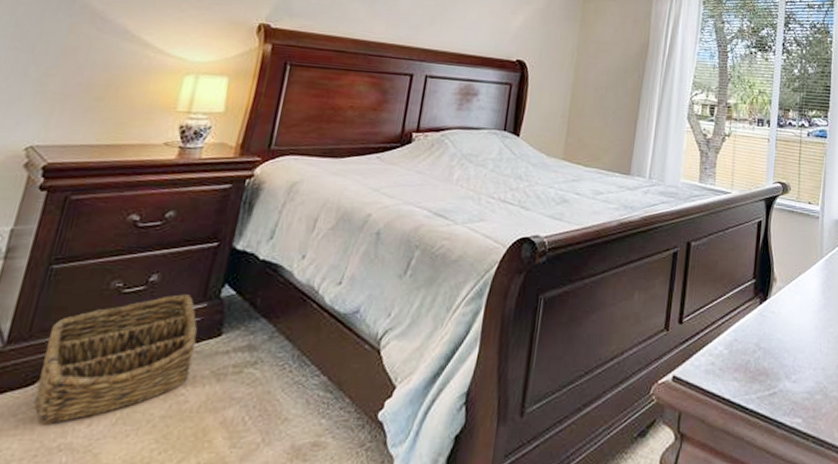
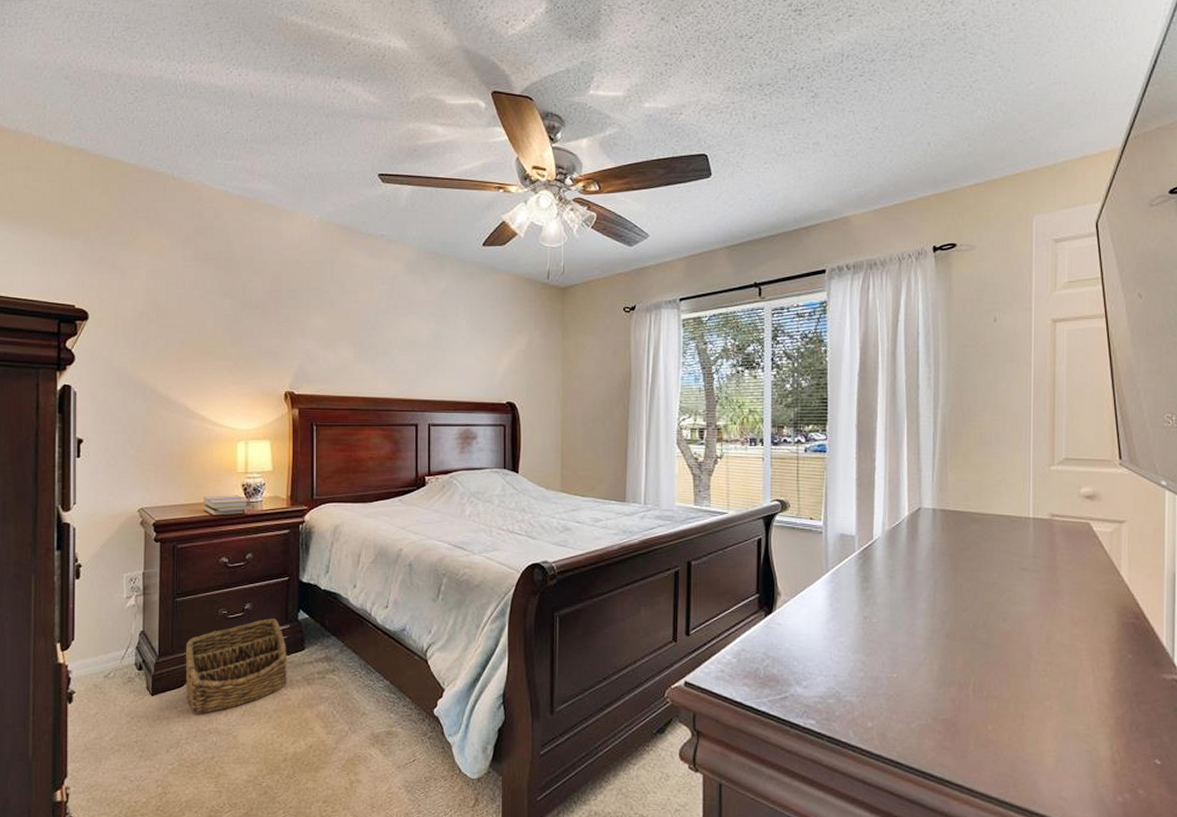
books: none [120,137,191,163] -> present [202,495,254,516]

